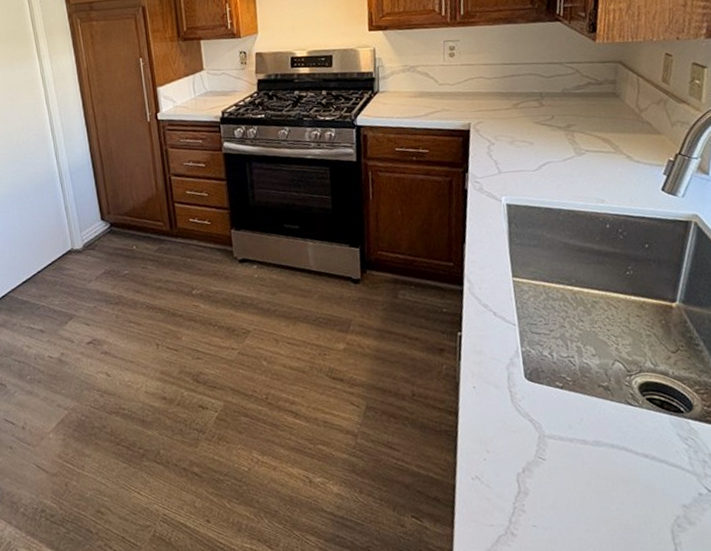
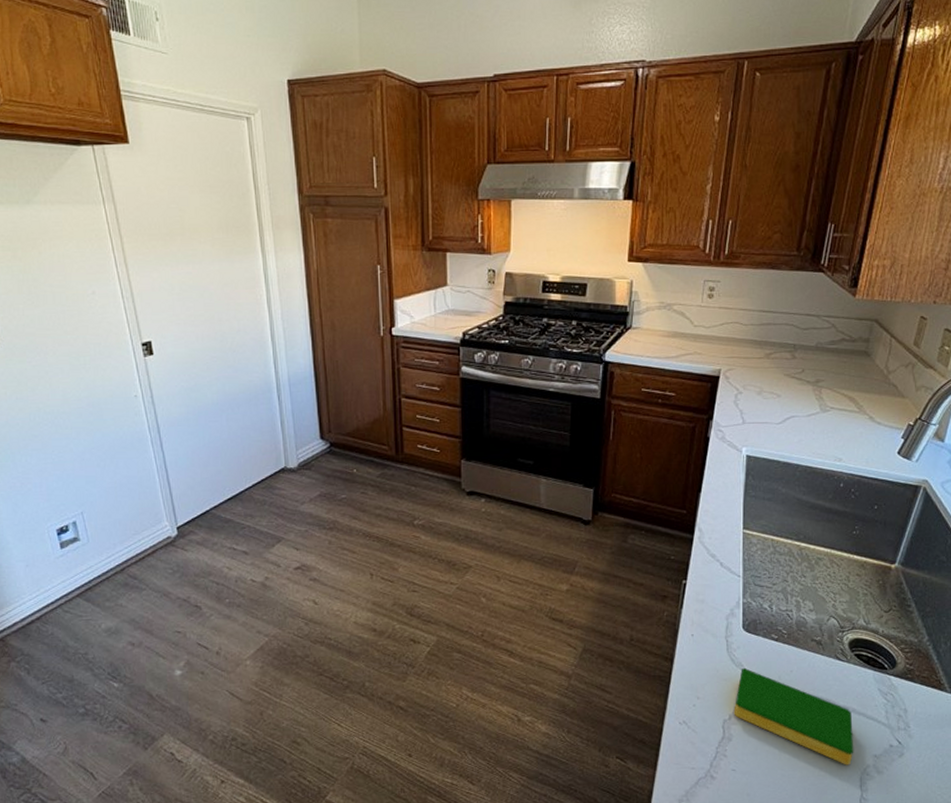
dish sponge: none [526,418,661,517] -> present [733,668,854,765]

